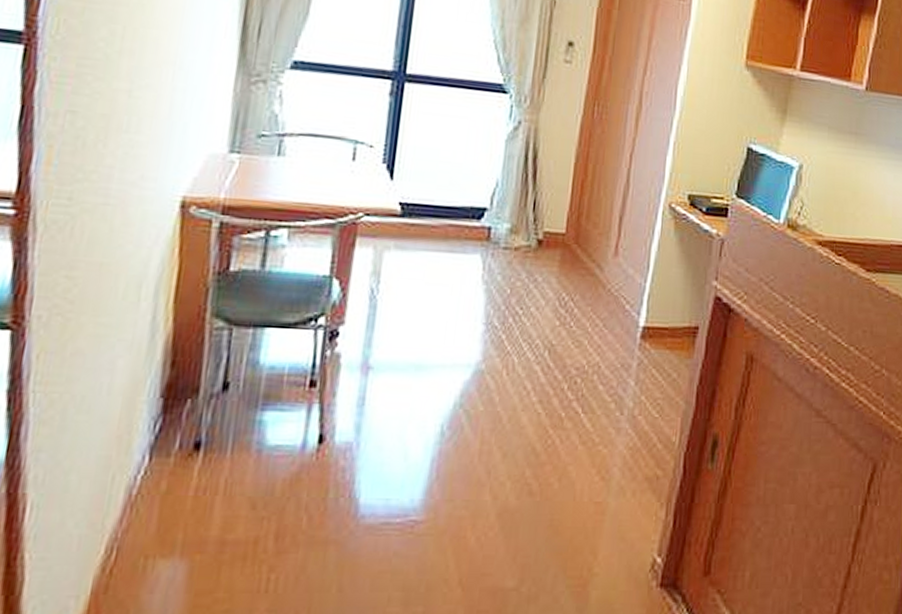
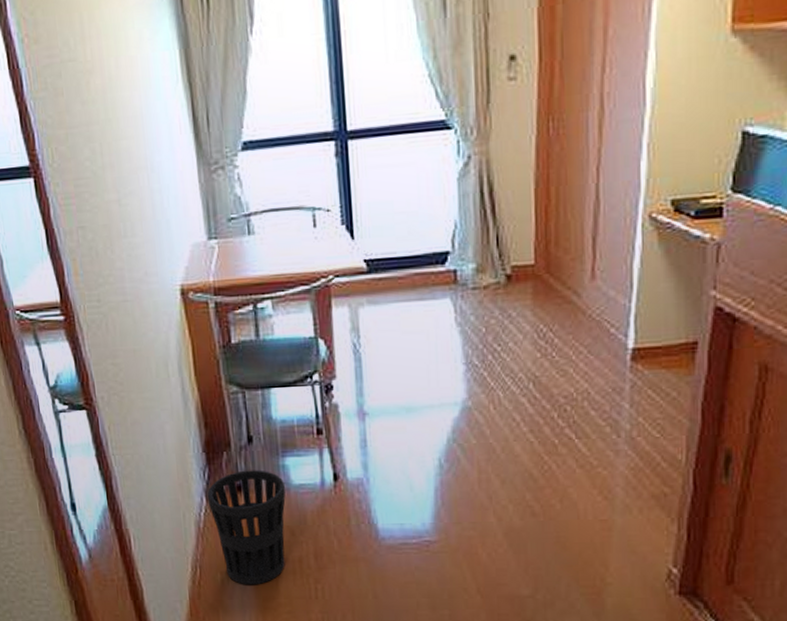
wastebasket: none [150,423,258,575] -> present [207,470,286,585]

